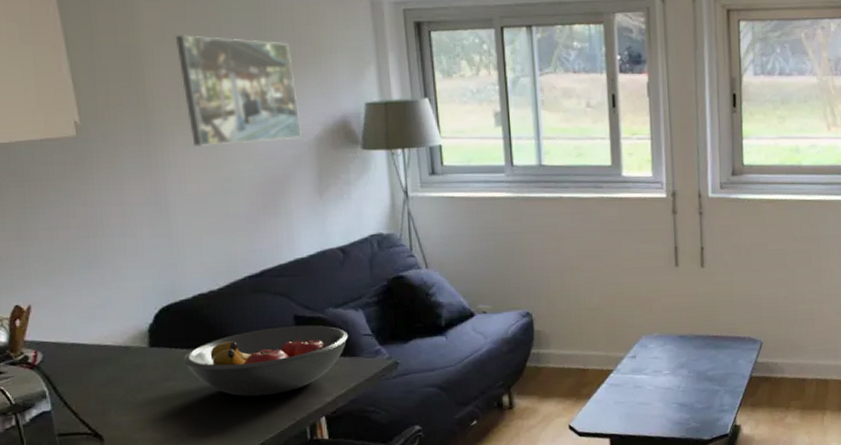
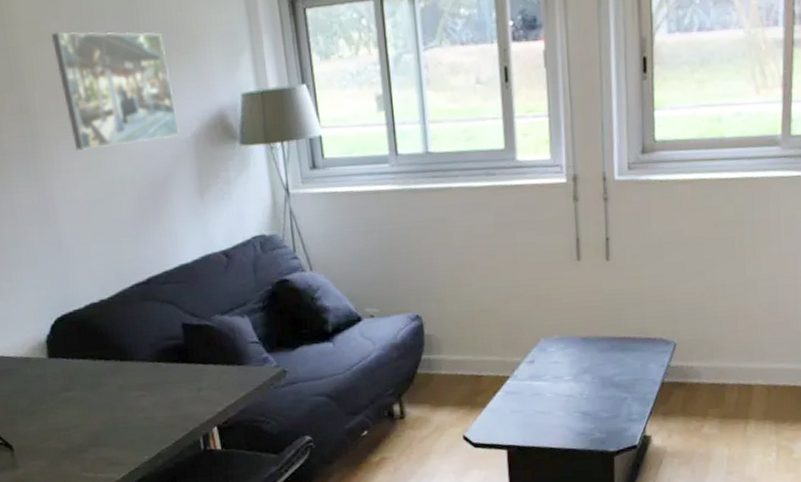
fruit bowl: present [183,325,349,397] -> none [79,333,236,407]

